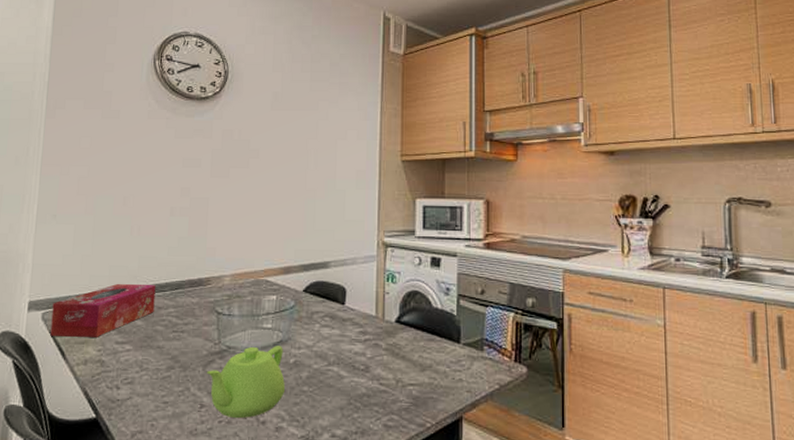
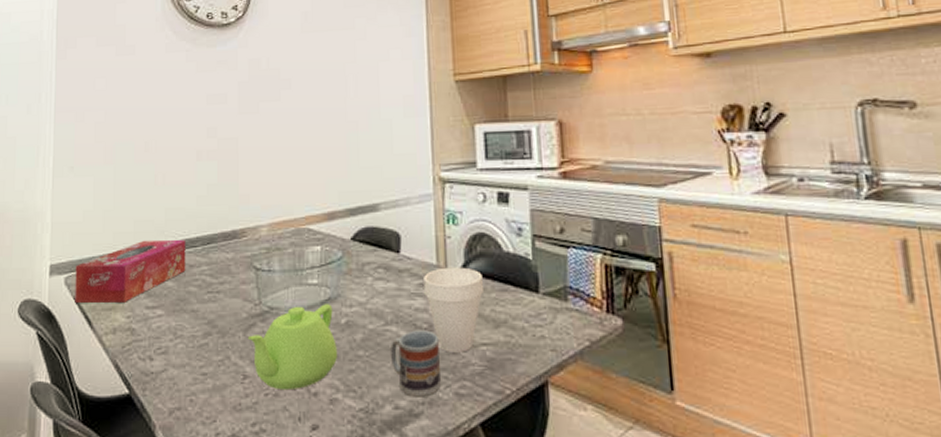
cup: none [330,371,374,428] -> present [389,330,441,397]
cup: none [363,318,414,391] -> present [424,267,483,353]

